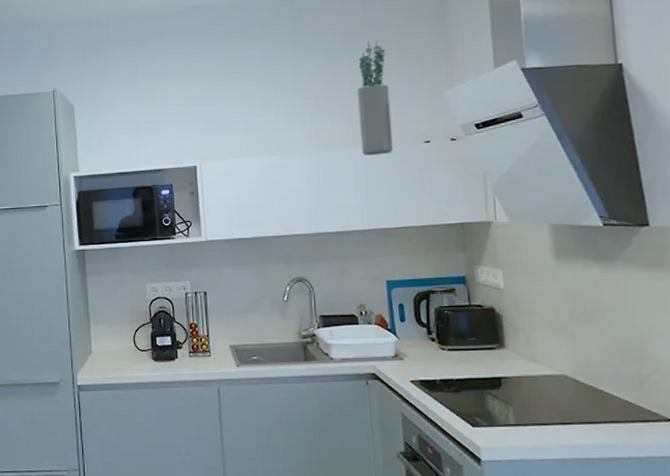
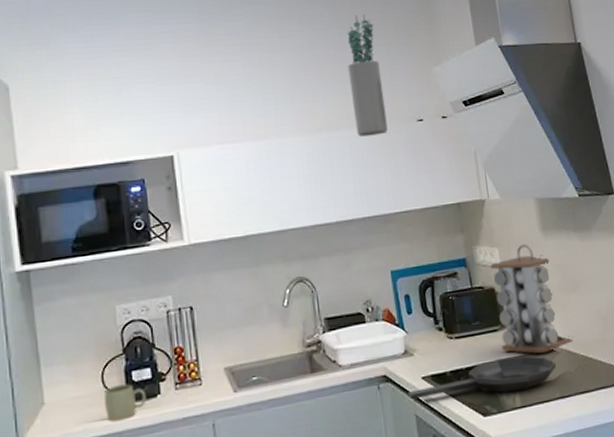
mug: none [134,347,167,375] -> present [103,383,147,423]
frying pan: none [396,376,558,410] -> present [408,356,556,400]
spice rack: none [492,268,582,378] -> present [490,243,574,354]

